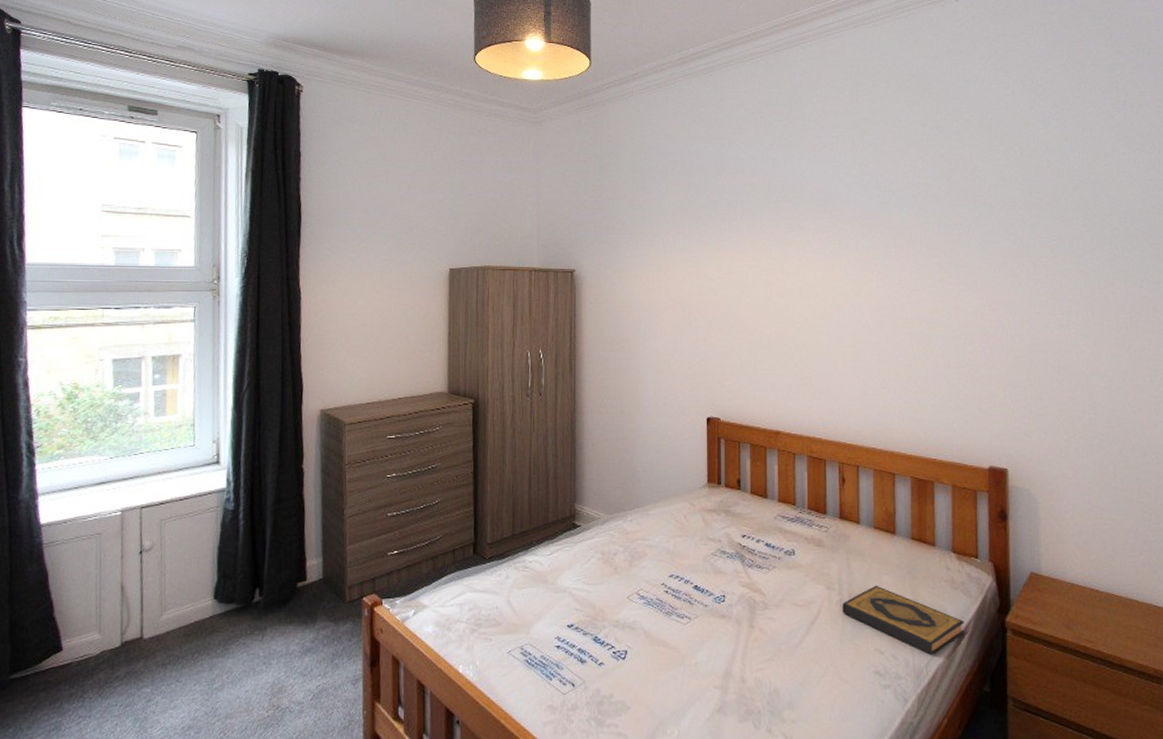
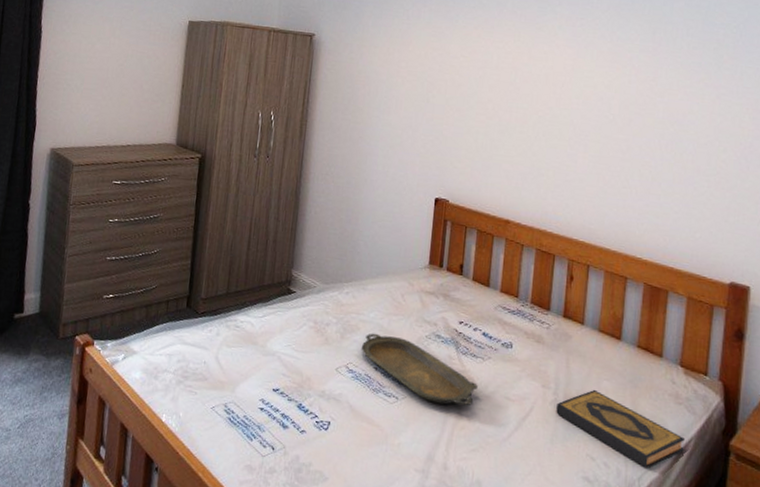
serving tray: none [650,557,766,619] -> present [361,333,478,406]

